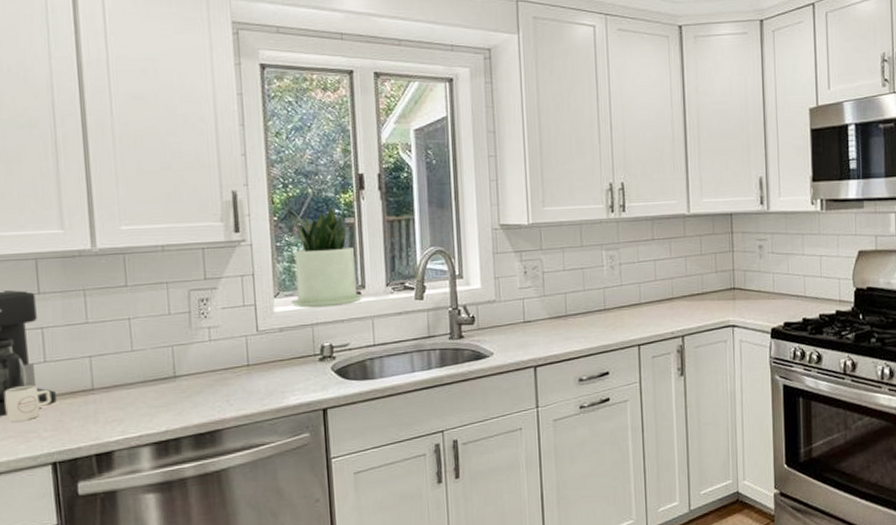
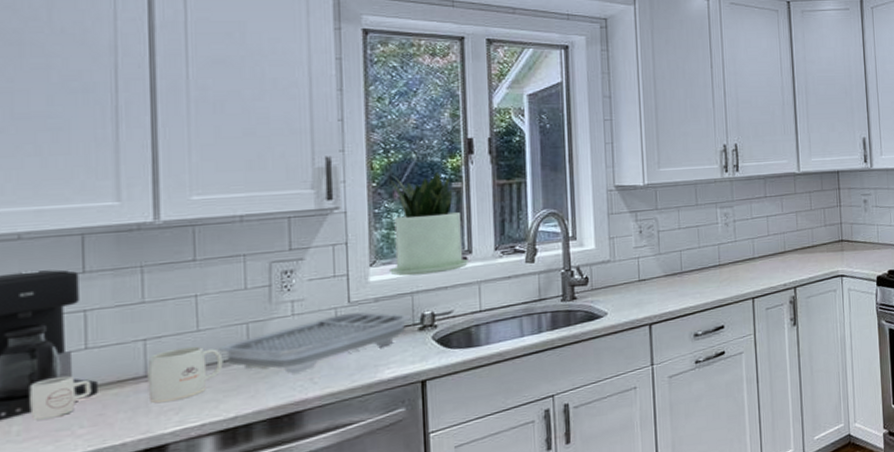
mug: none [93,364,155,415] -> present [147,346,223,404]
dish rack: none [150,340,313,395] -> present [219,312,413,374]

